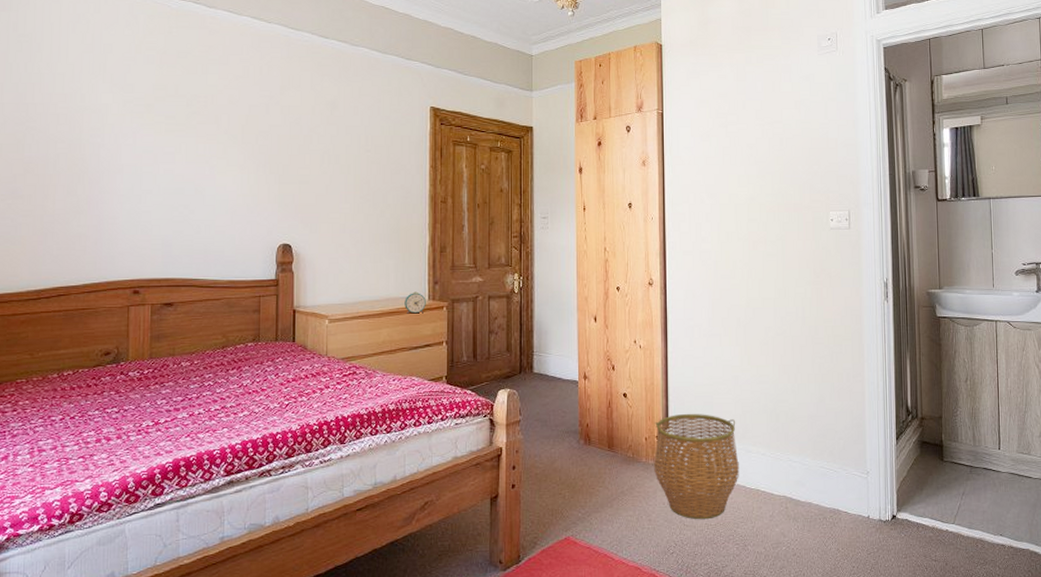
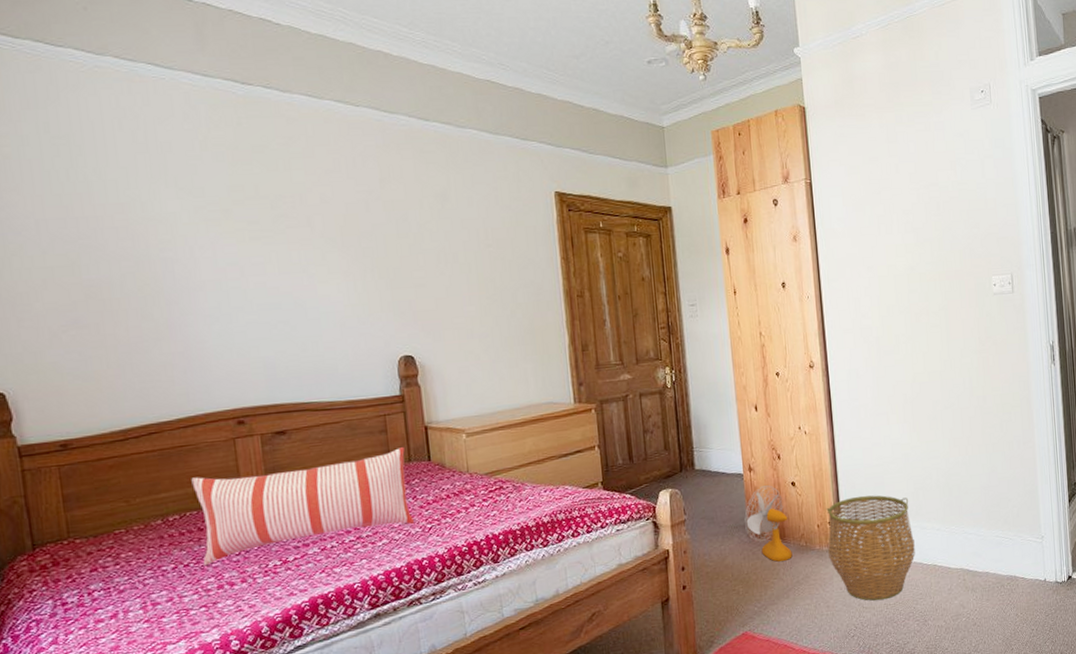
pillow: none [86,326,273,420] -> present [191,446,414,566]
alarm clock: present [404,291,426,314] -> none [548,395,572,420]
desk fan: none [576,394,619,470] -> present [744,485,793,562]

